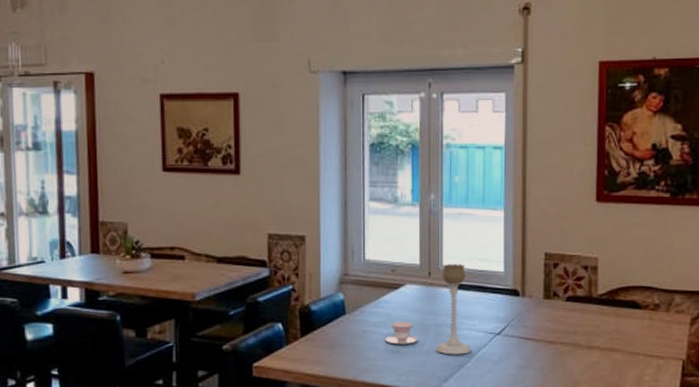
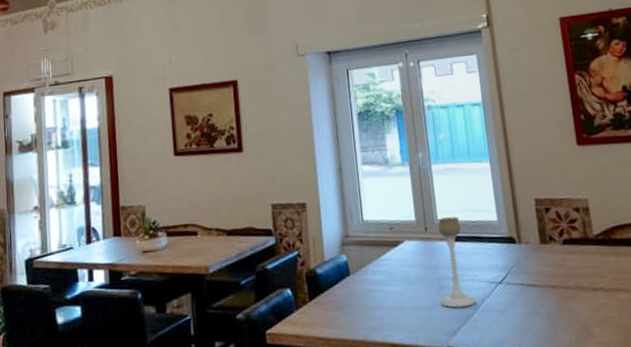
teacup: present [385,321,418,345] -> none [390,277,422,301]

